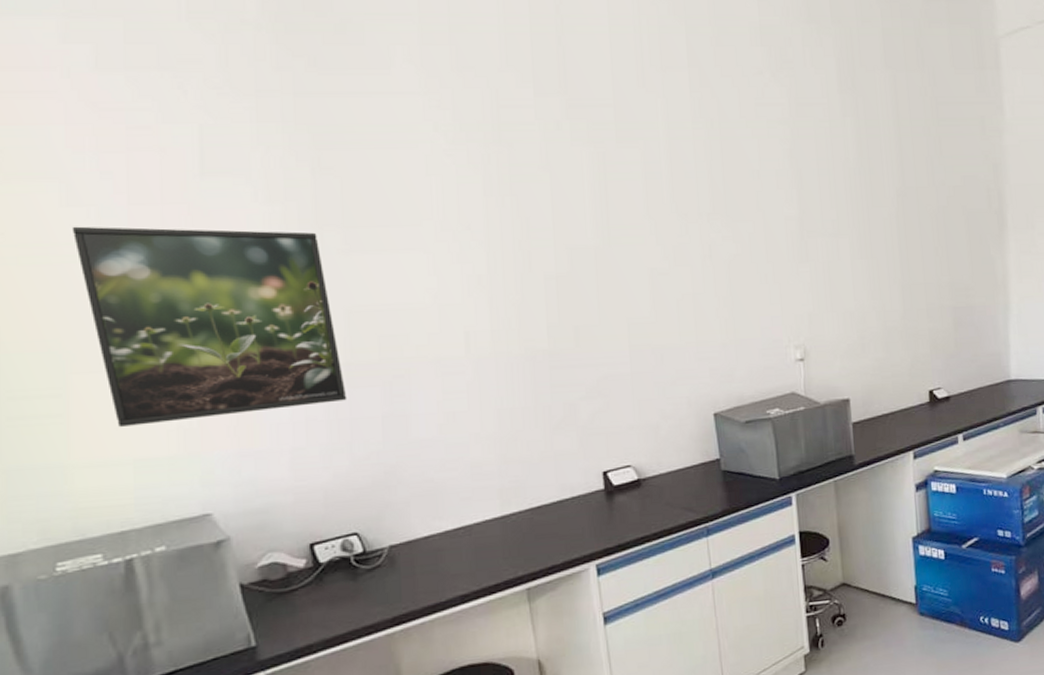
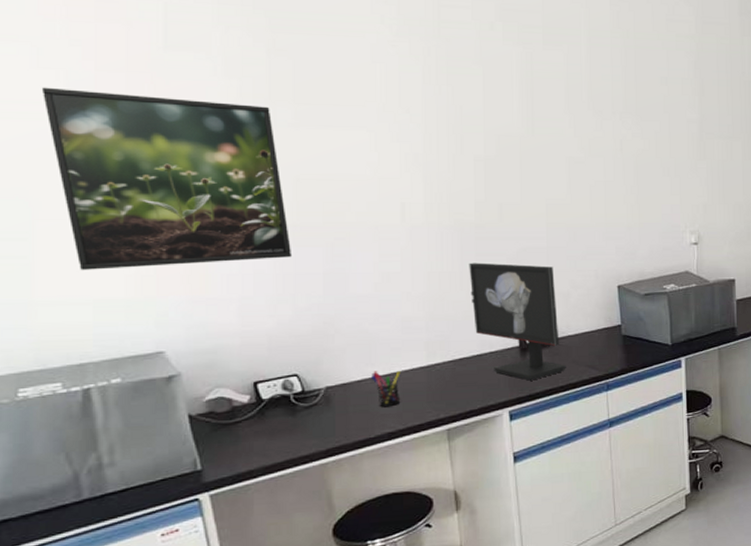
pen holder: none [438,524,472,567] -> present [370,371,400,407]
monitor: none [543,394,659,529] -> present [469,262,566,381]

